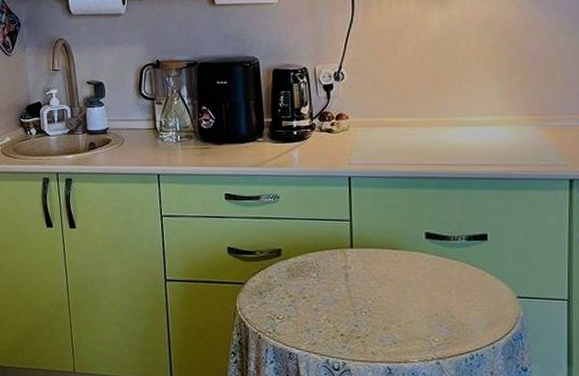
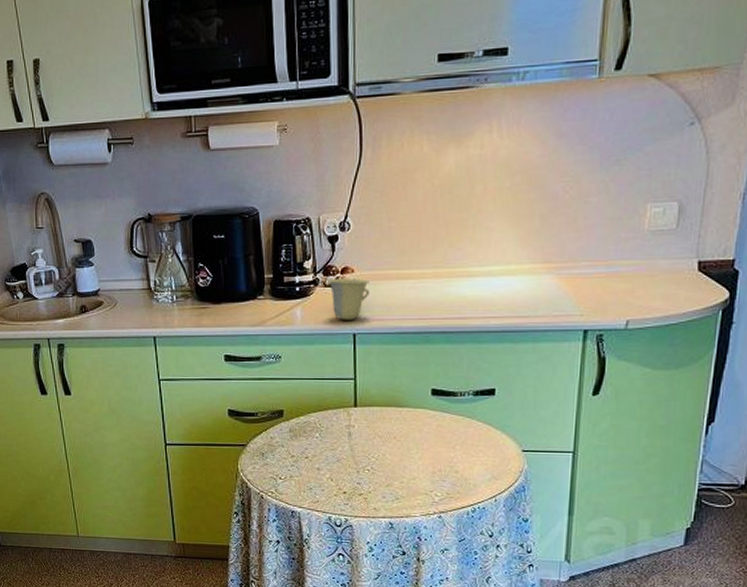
cup: none [324,123,363,164] -> present [328,278,369,320]

